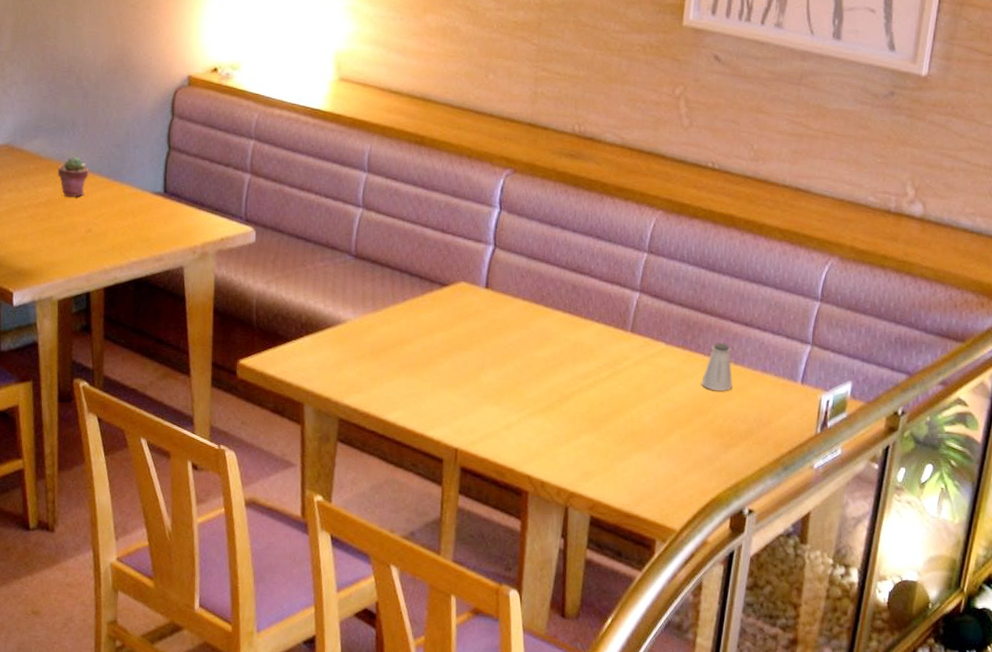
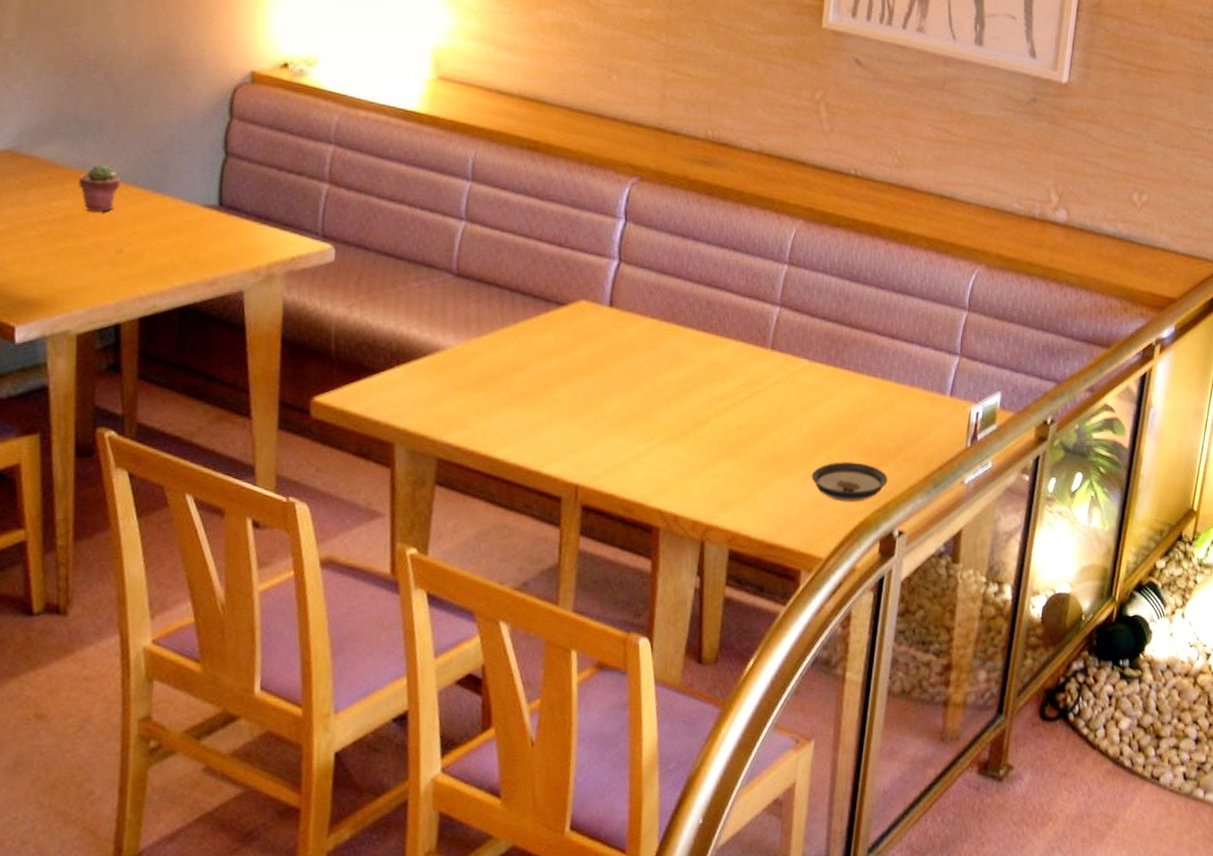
saucer: none [667,441,739,479] -> present [811,462,888,502]
saltshaker: present [701,342,733,391] -> none [846,356,880,408]

